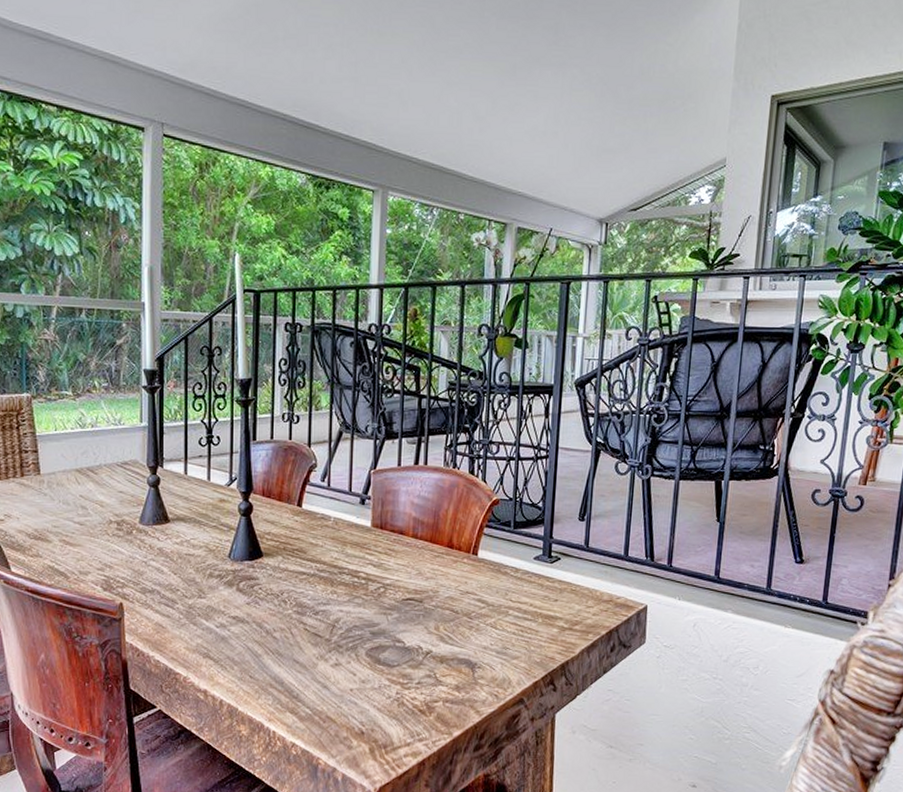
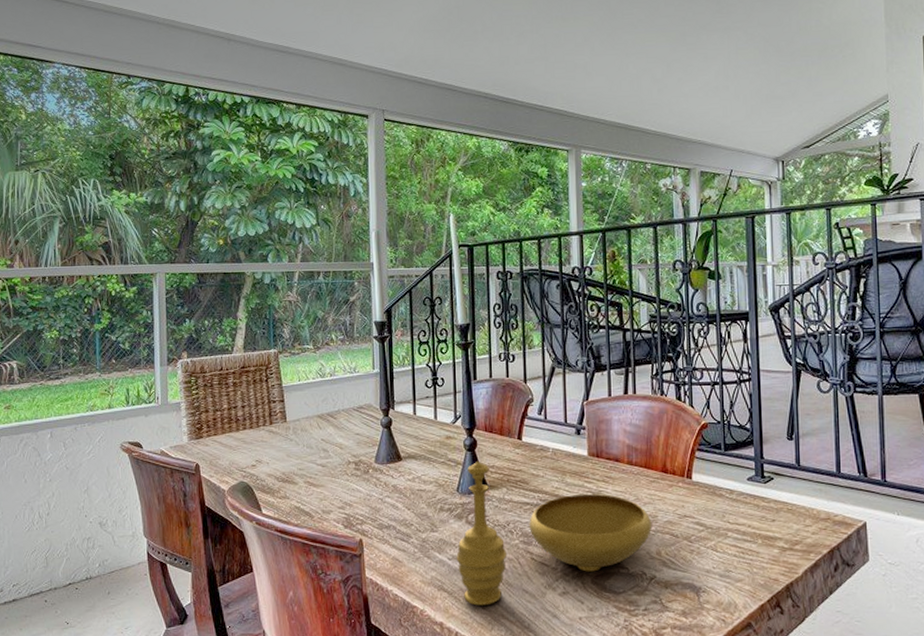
decorative bowl: none [224,526,433,674] -> present [456,461,653,606]

